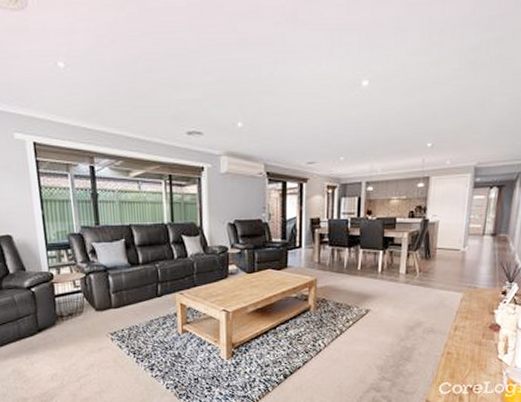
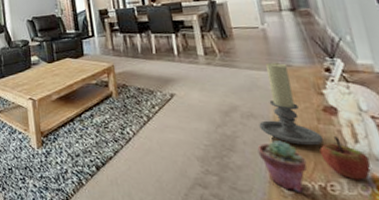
potted succulent: none [428,352,464,392] -> present [257,140,308,192]
candle holder: none [436,284,483,356] -> present [259,62,324,146]
apple: none [476,349,511,382] -> present [319,136,371,180]

